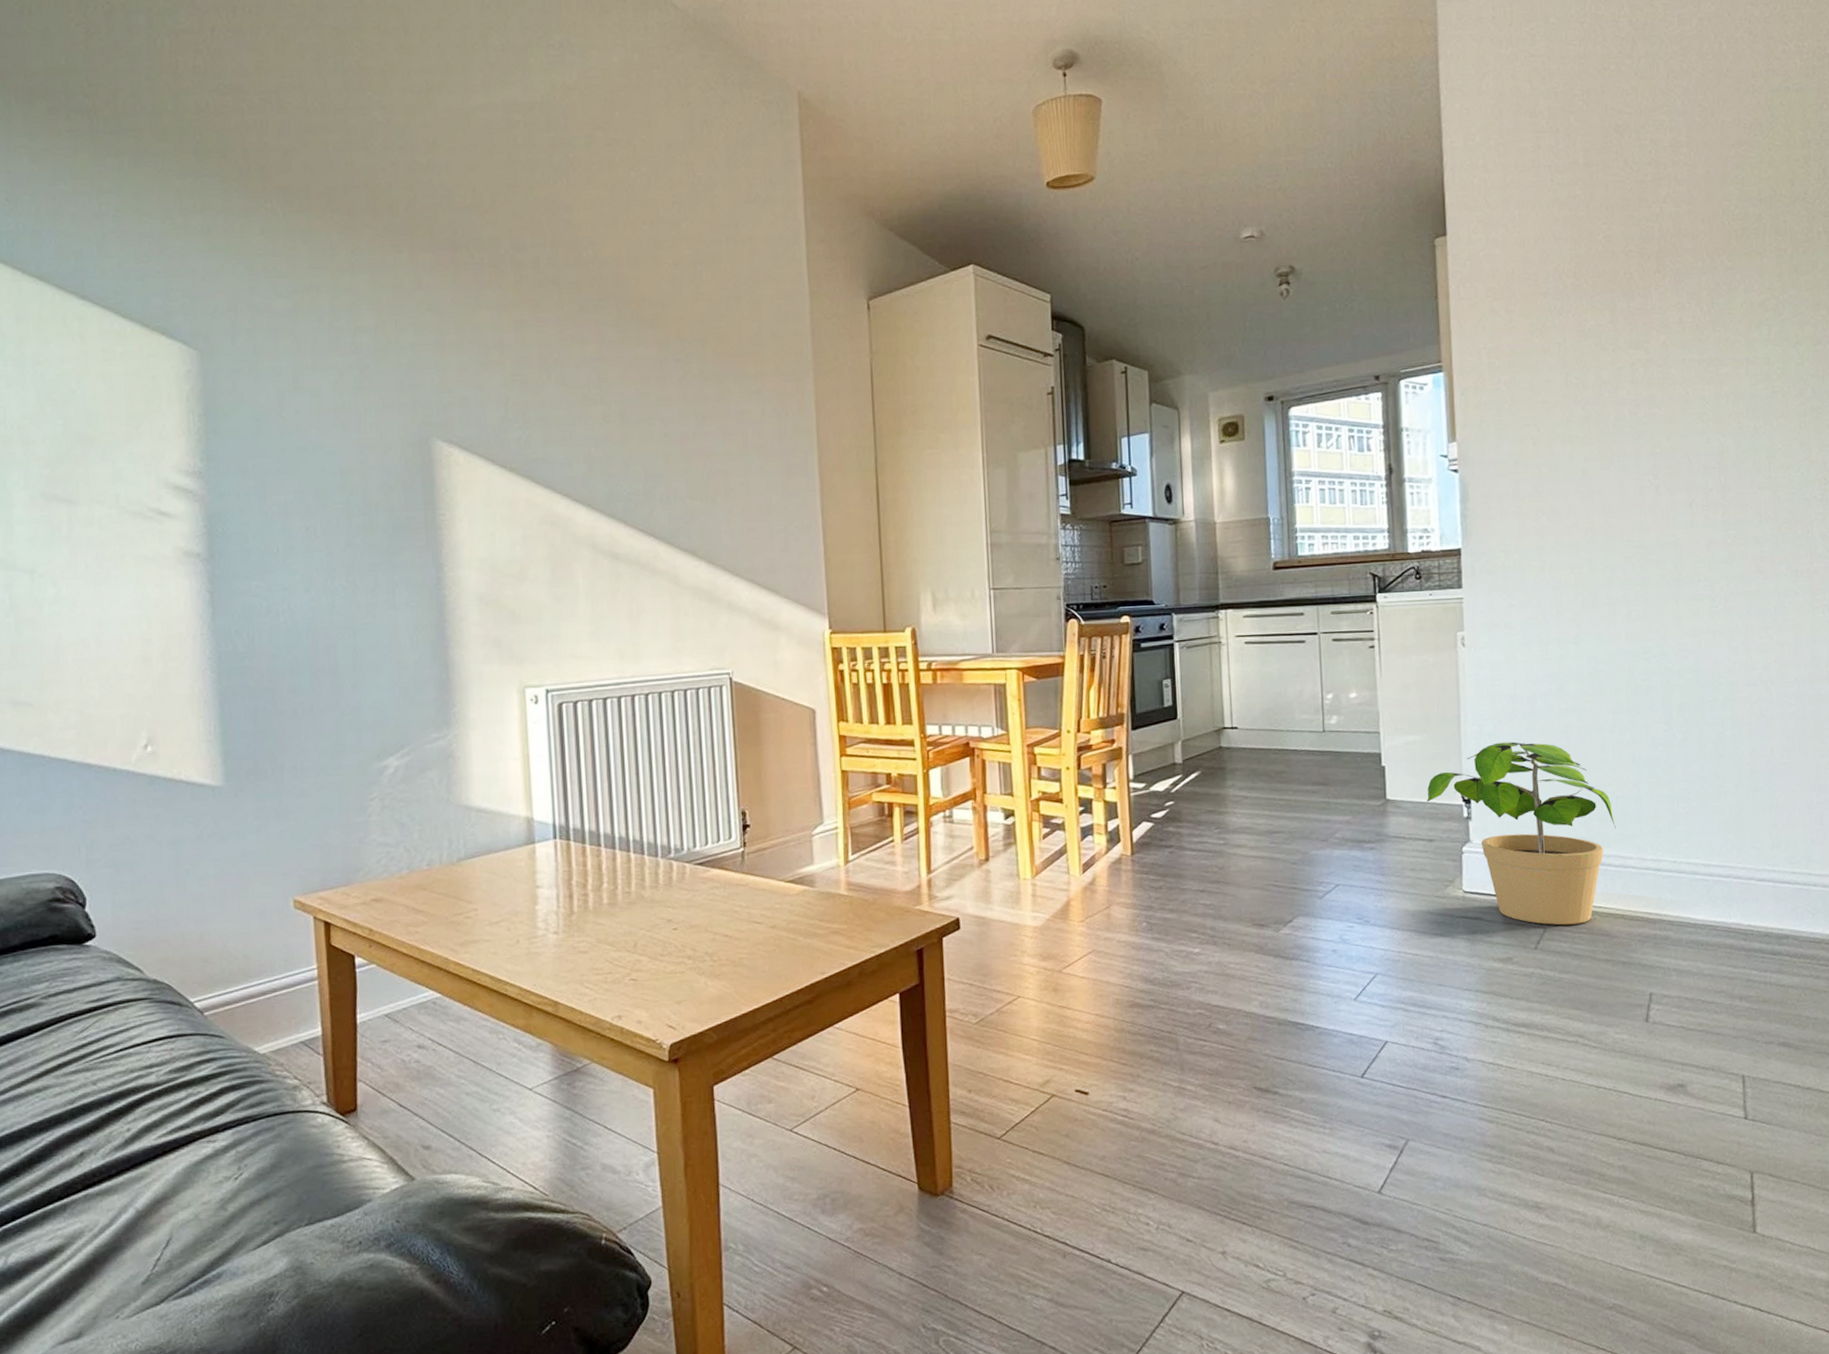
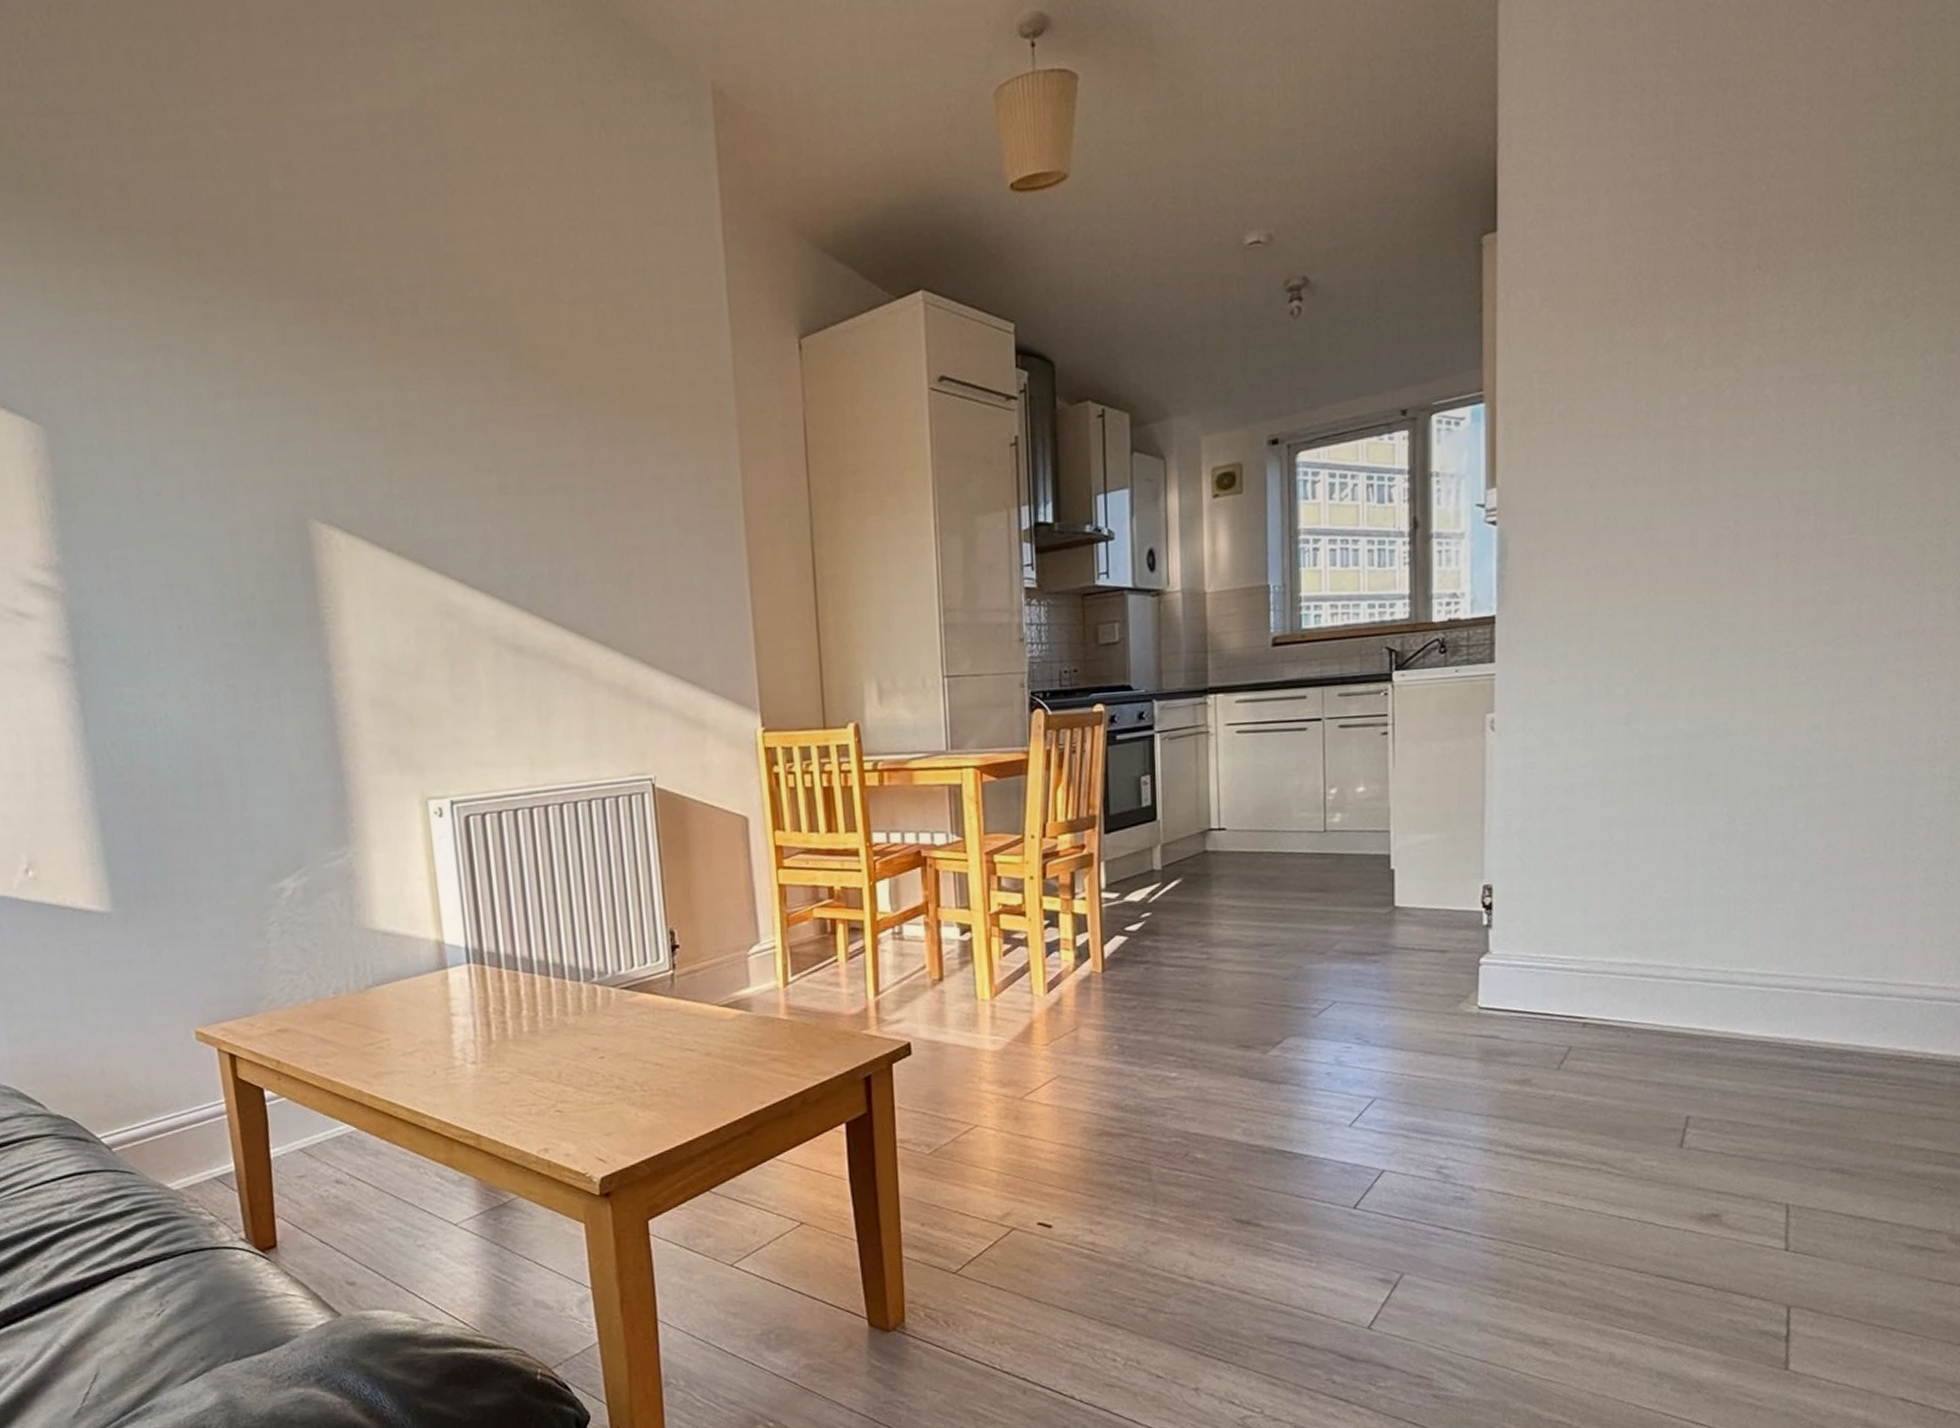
potted plant: present [1426,741,1617,925] -> none [1440,839,1661,1044]

